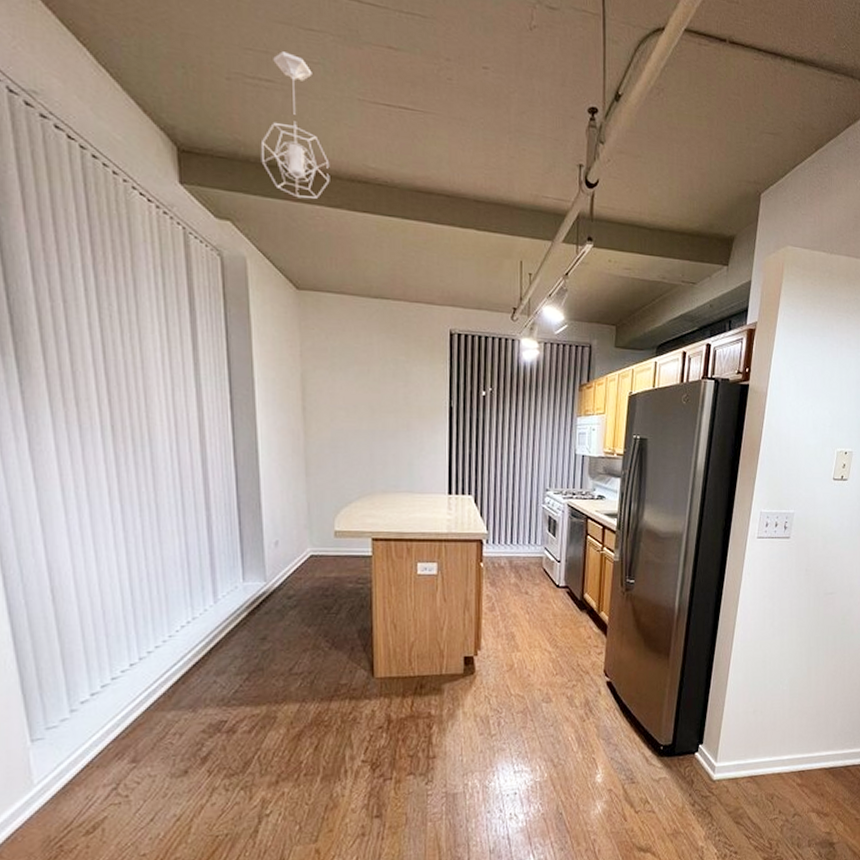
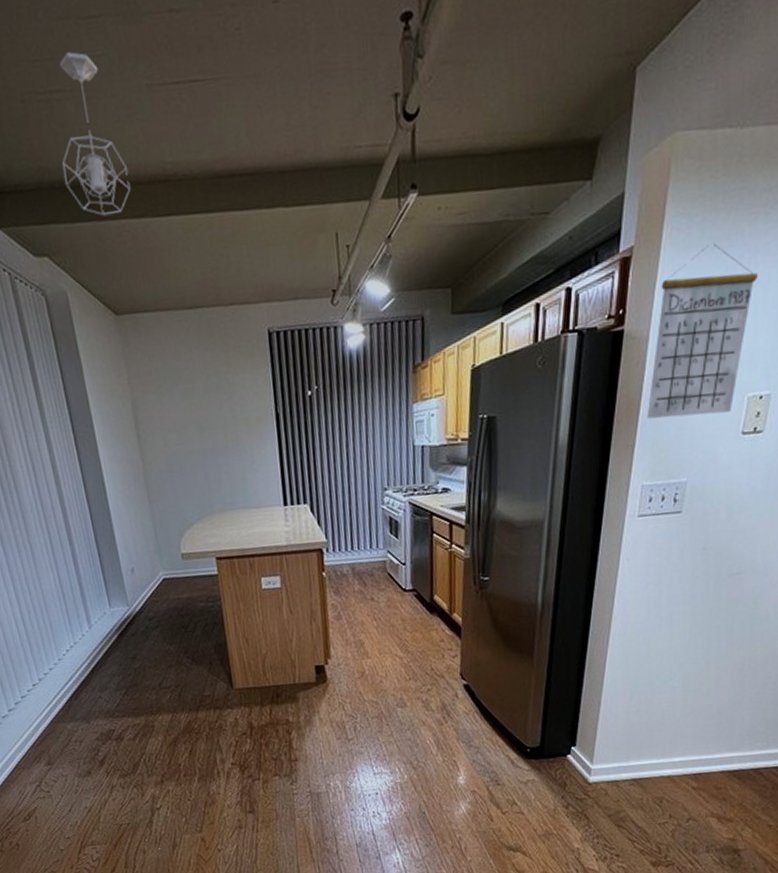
calendar: none [765,331,843,461] -> present [647,243,758,419]

